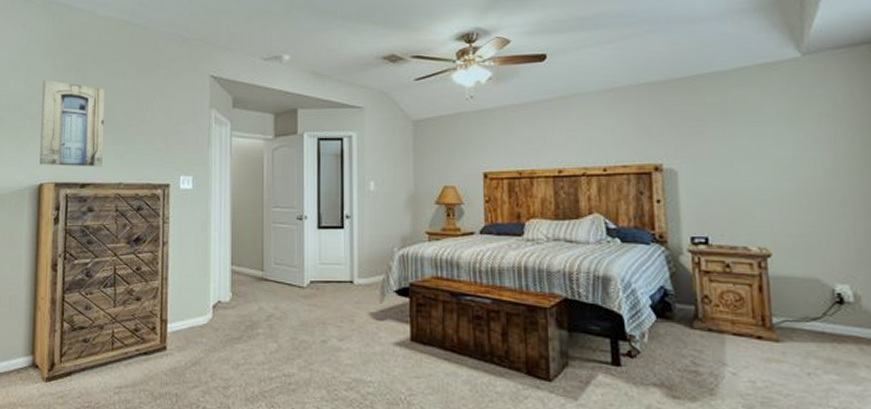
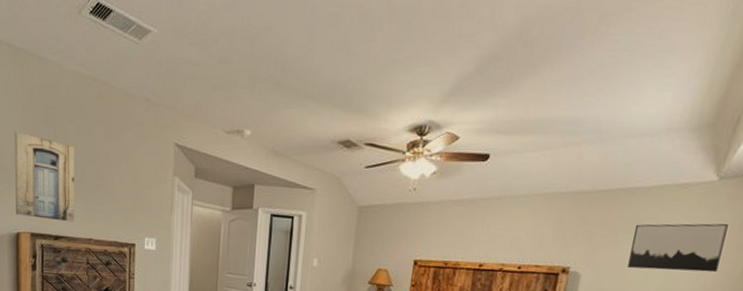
wall art: none [725,101,833,159] -> present [628,223,728,273]

